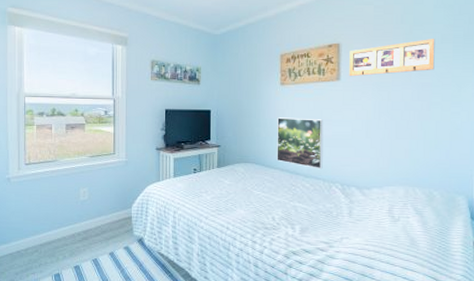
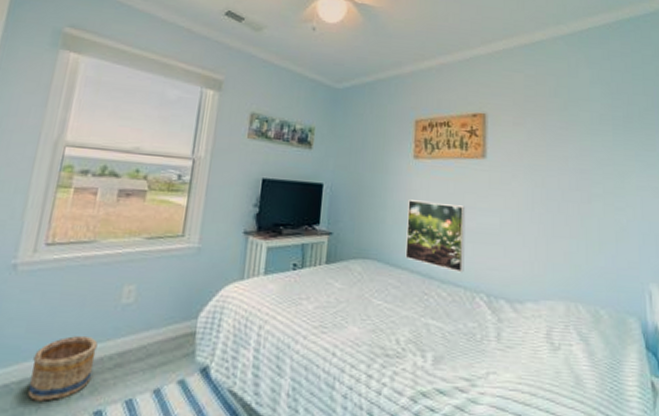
basket: none [32,221,69,261] -> present [28,335,98,401]
picture frame: present [349,39,435,77] -> none [496,117,594,155]

